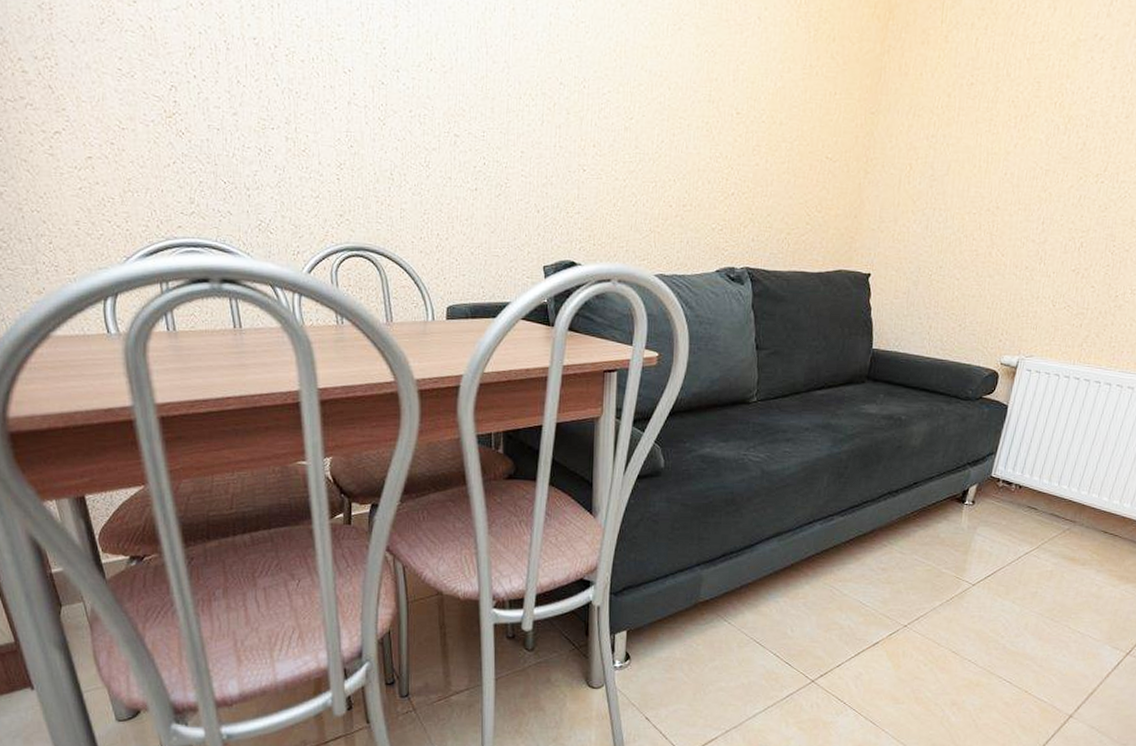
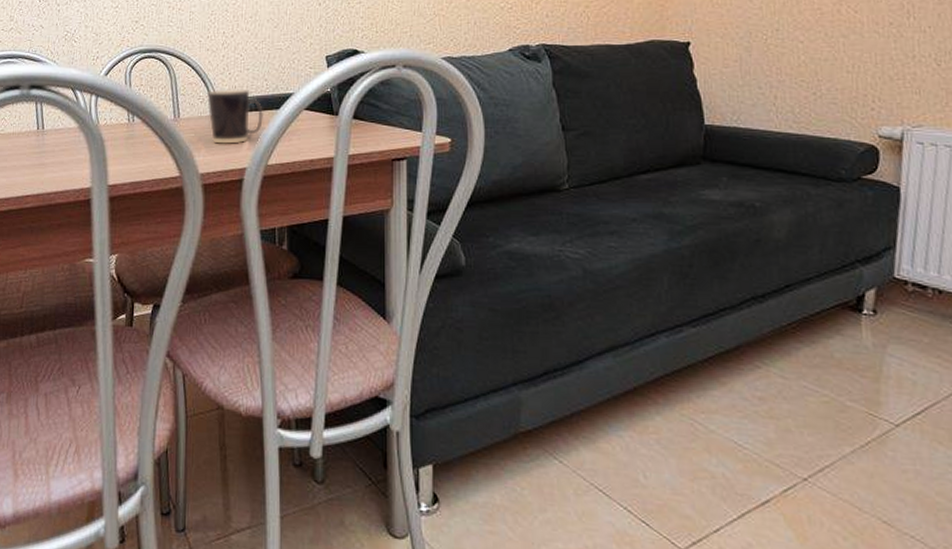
mug: none [420,294,480,351] -> present [206,89,263,144]

